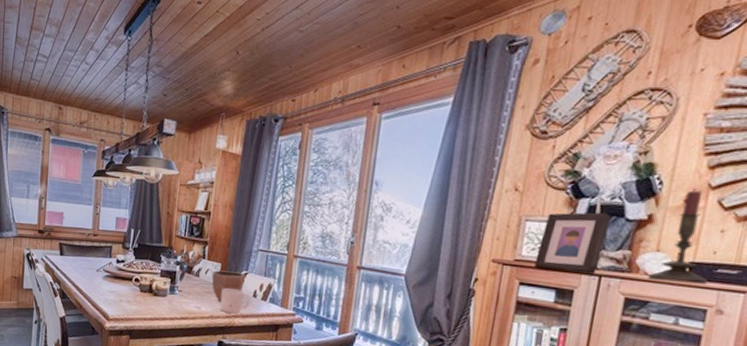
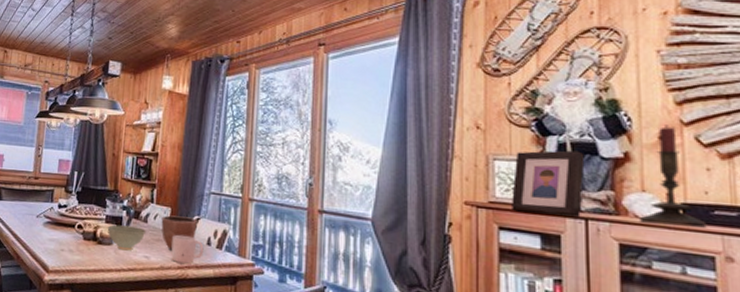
bowl: none [162,278,198,302] -> present [107,225,147,251]

